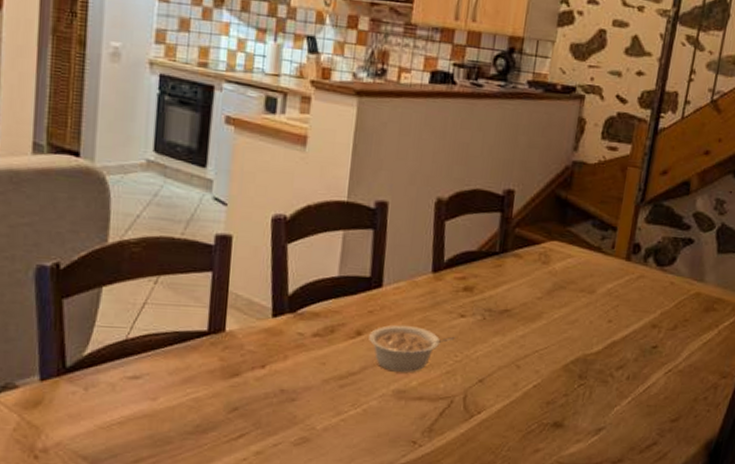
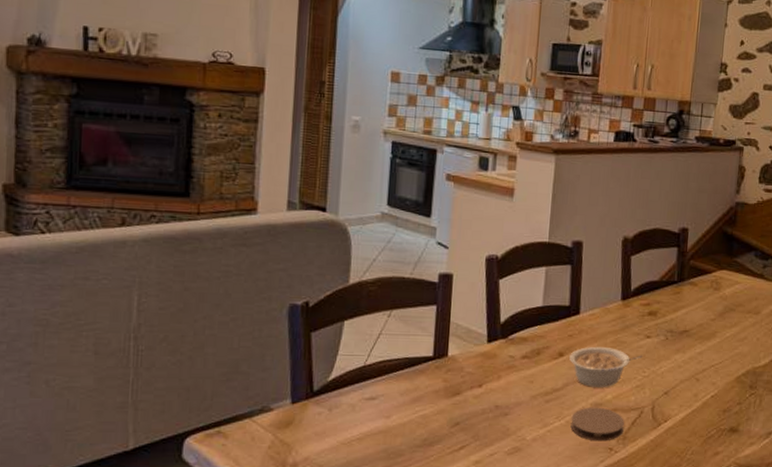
coaster: none [368,394,431,434] -> present [570,407,624,441]

